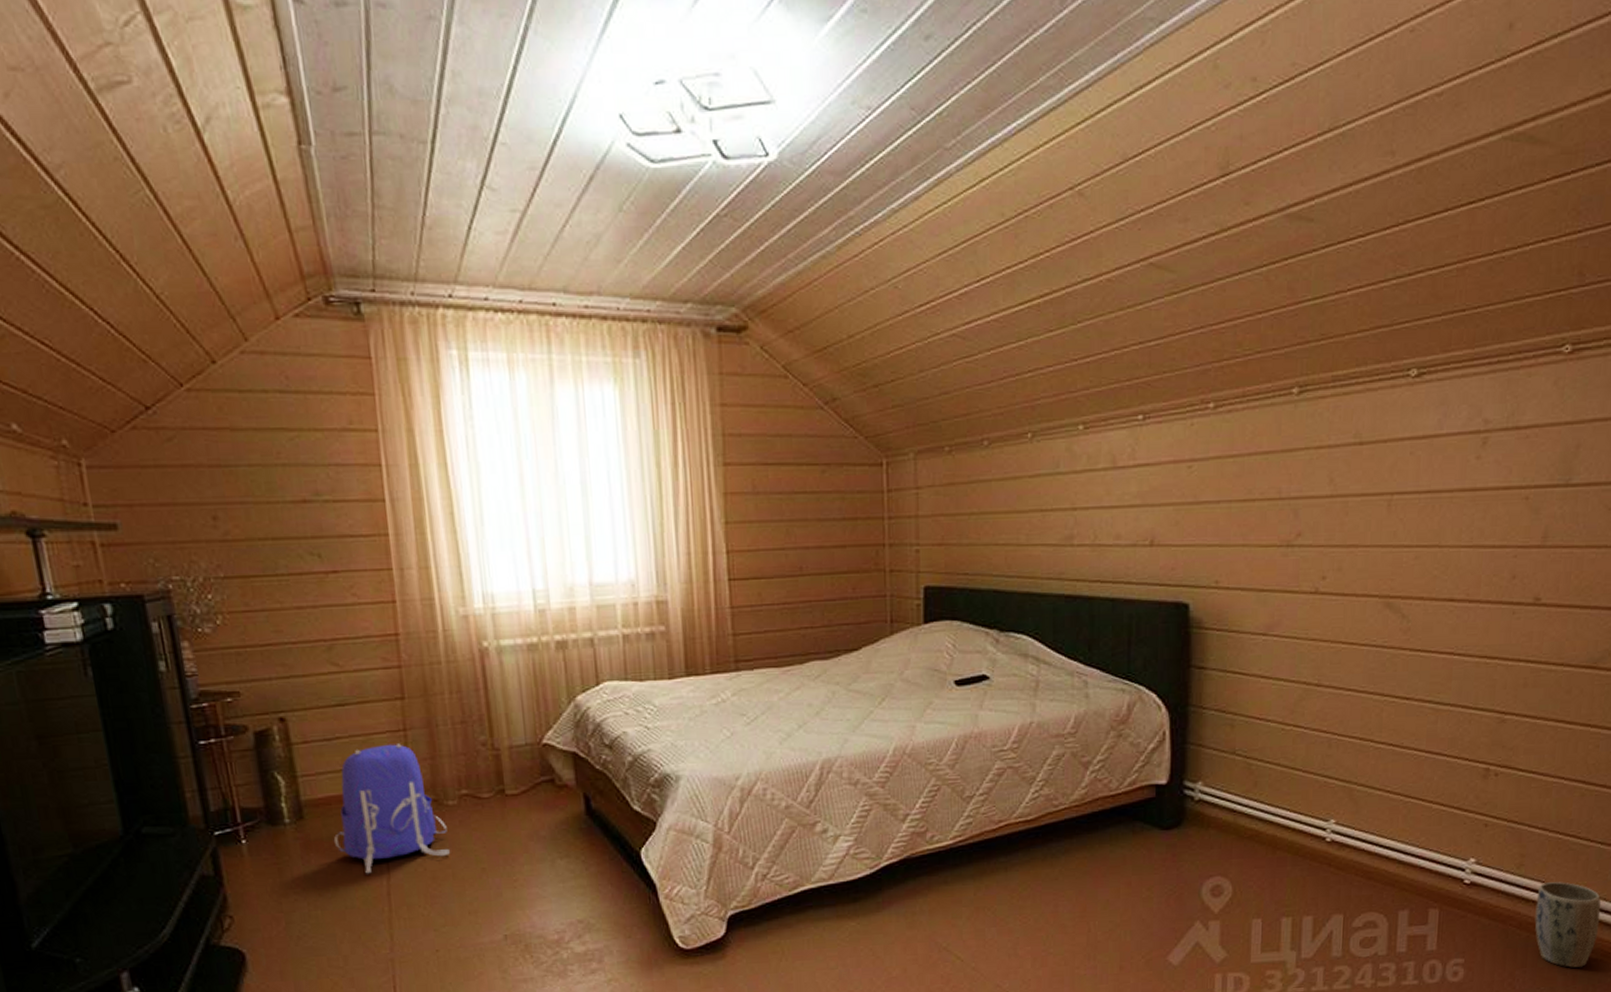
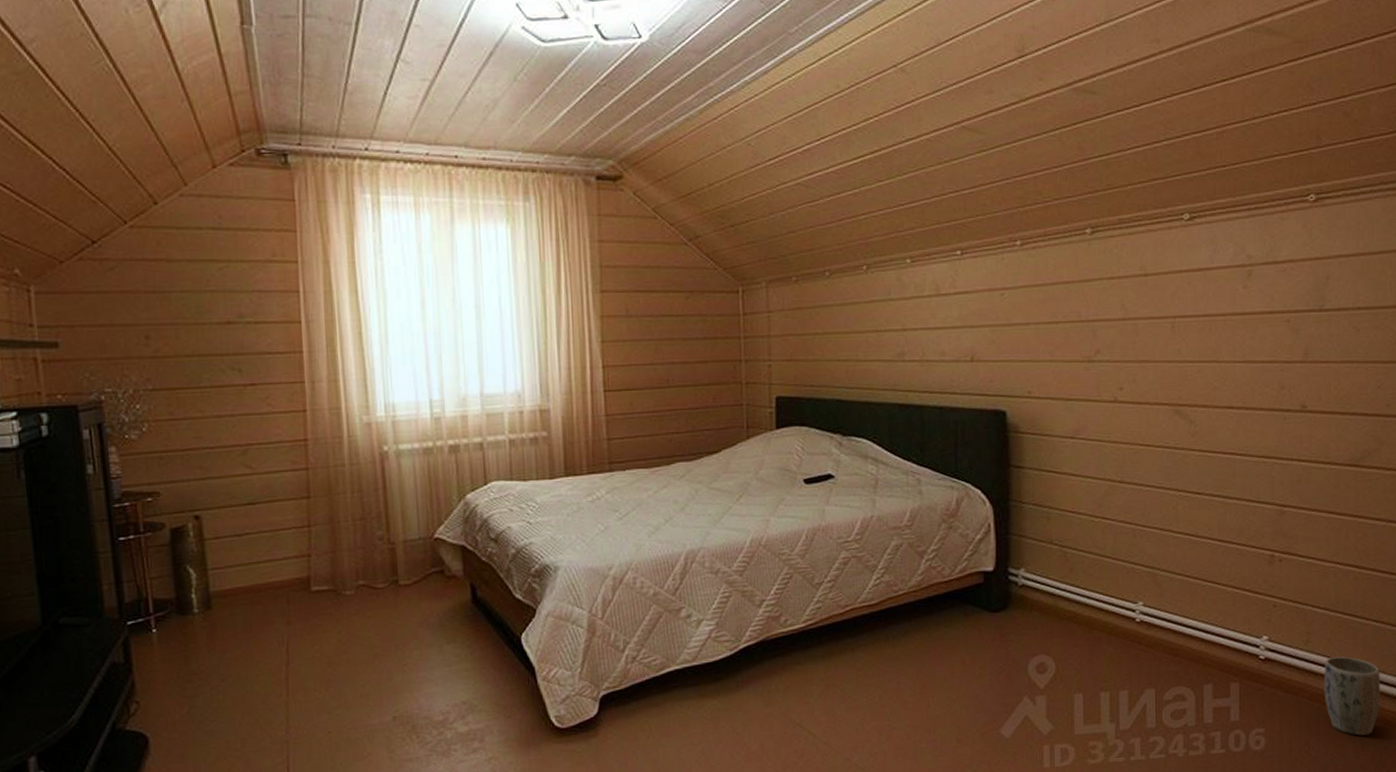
backpack: present [333,744,450,874] -> none [238,539,345,660]

